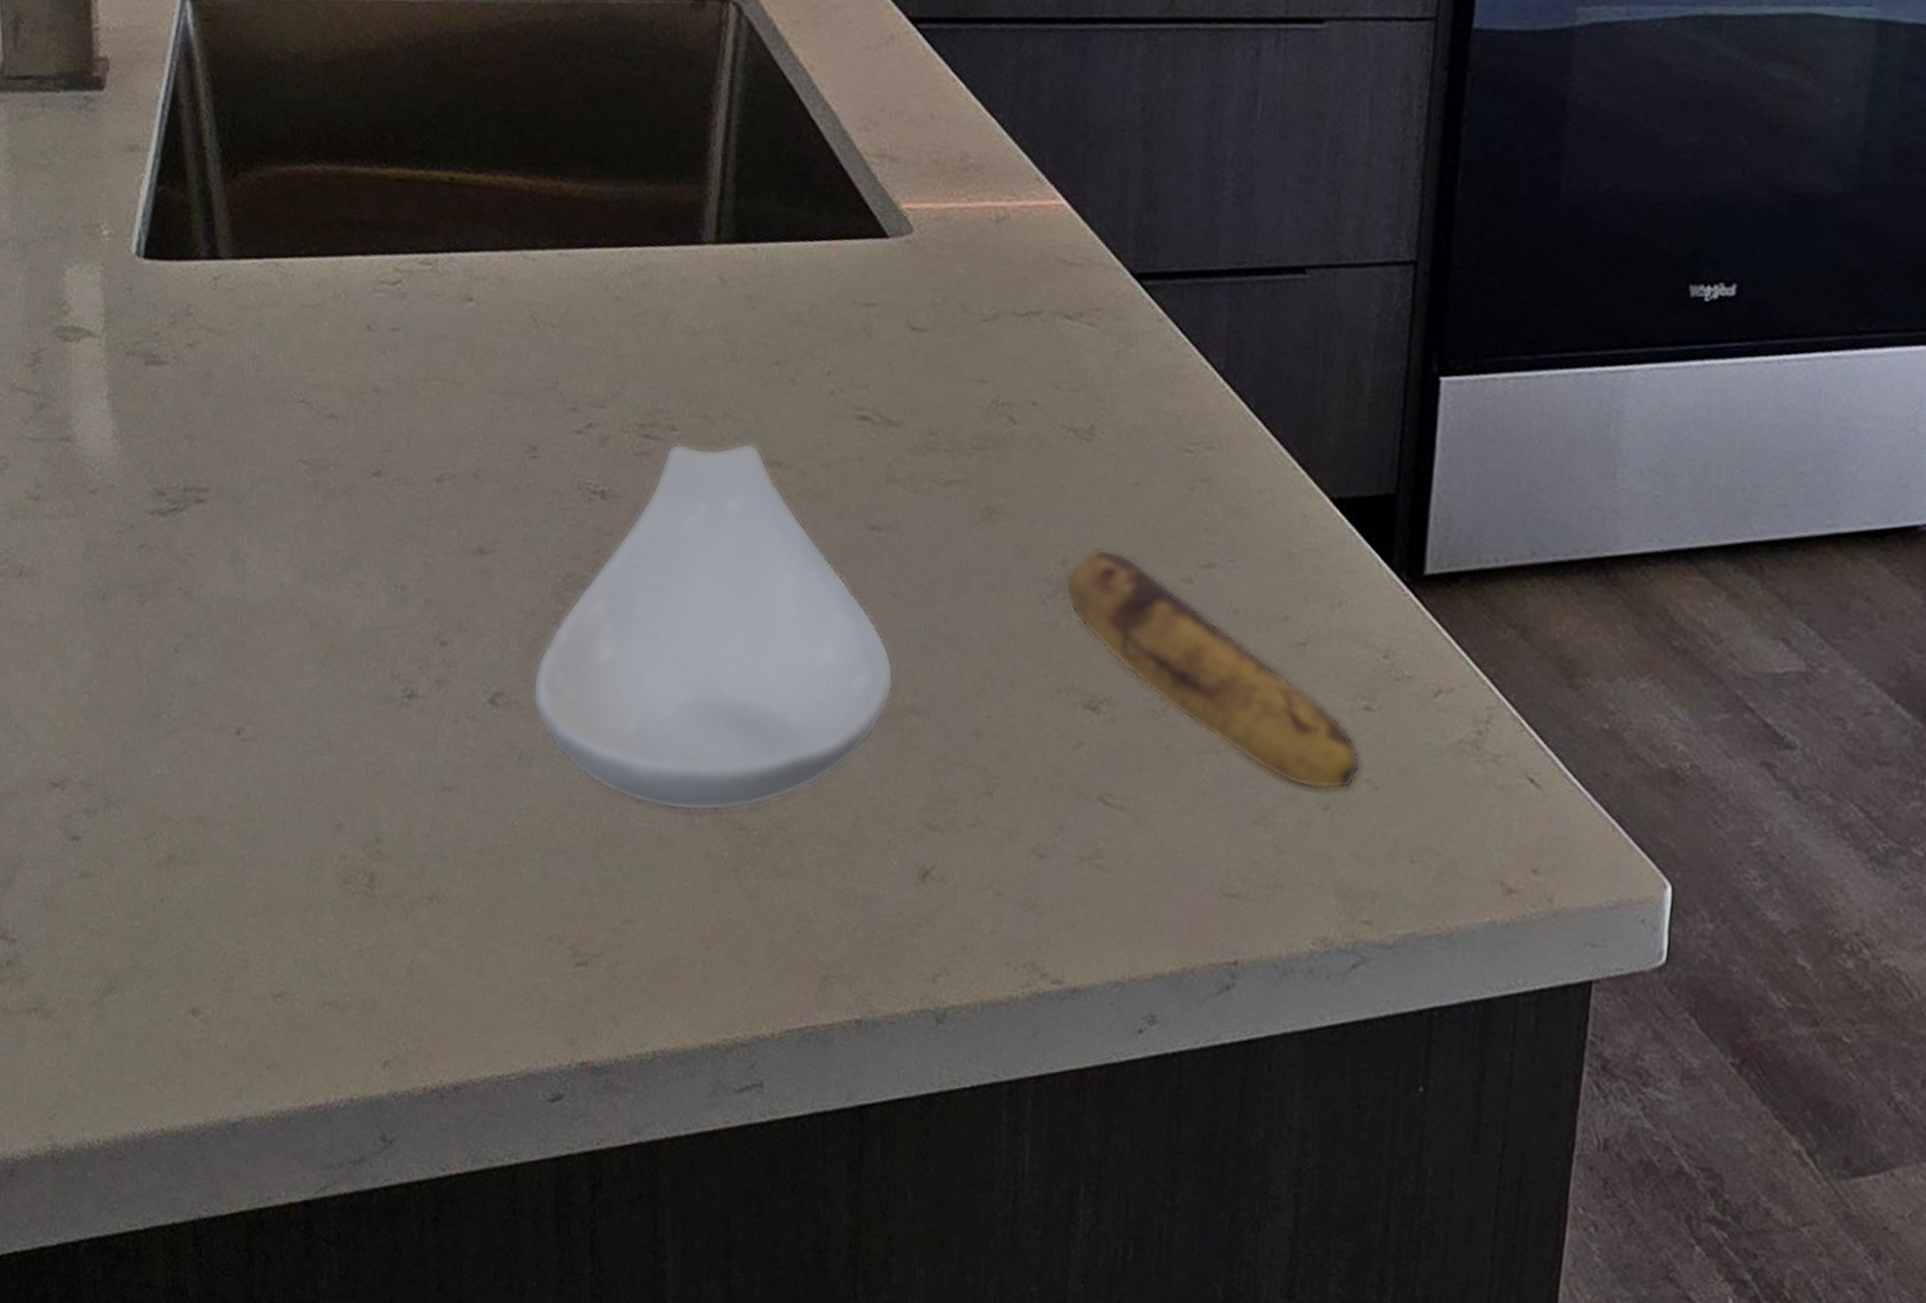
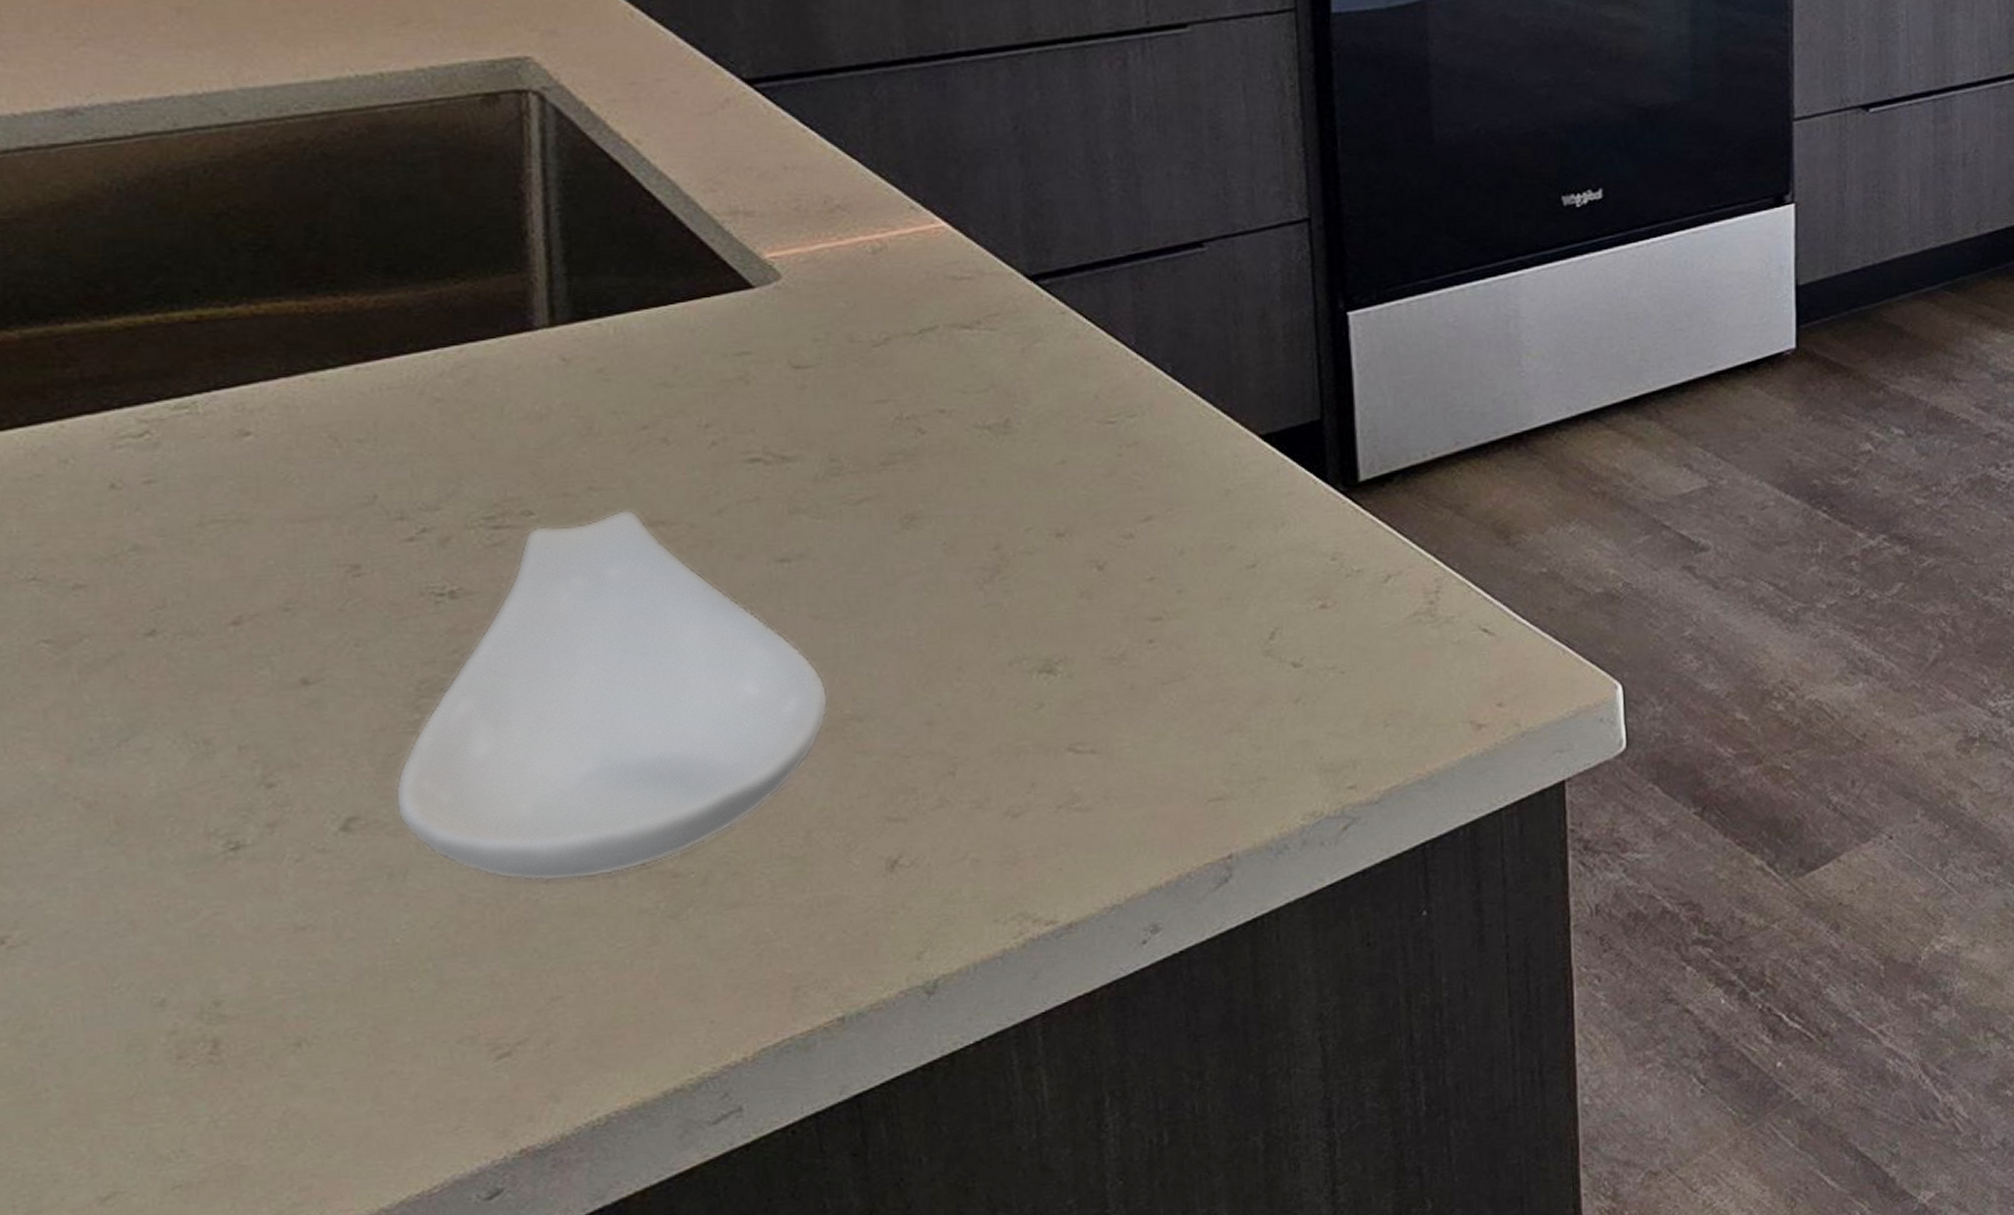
banana: present [1064,548,1361,791] -> none [1000,526,1325,689]

